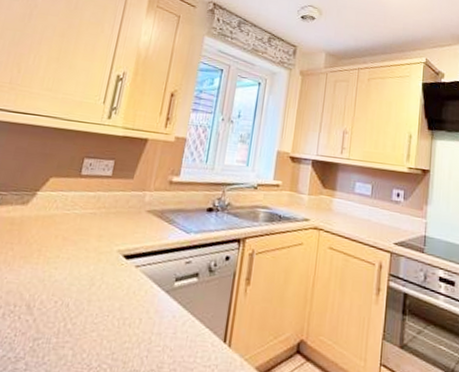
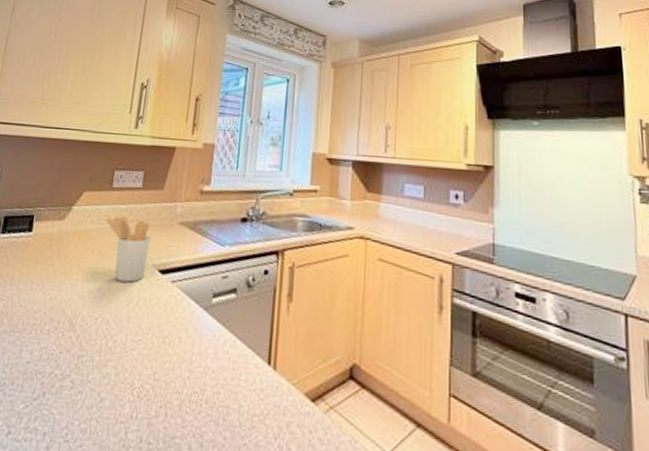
utensil holder: none [72,202,118,267] -> present [106,215,151,282]

